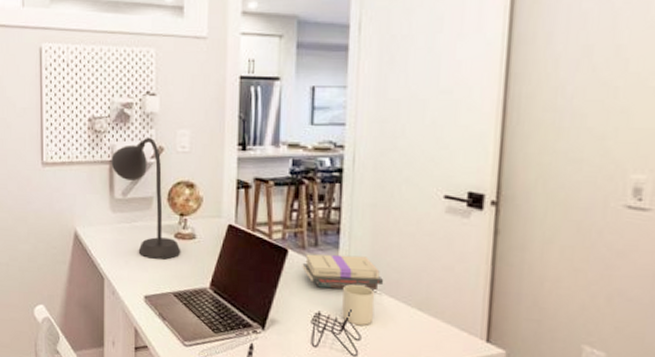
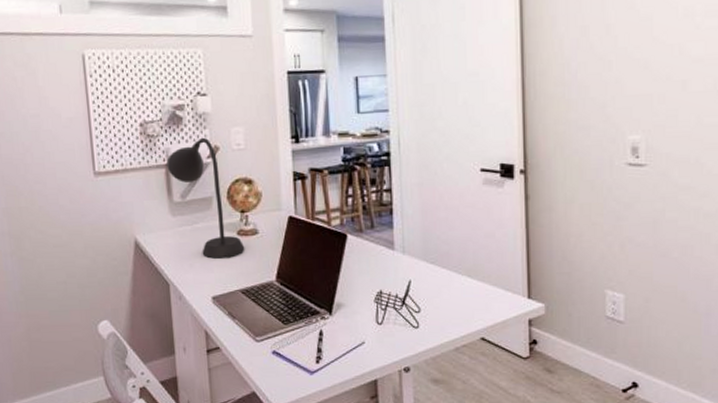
books: present [302,254,384,291] -> none [361,233,436,267]
mug: present [342,284,375,326] -> none [400,260,430,299]

